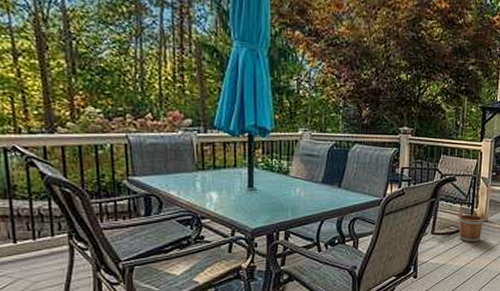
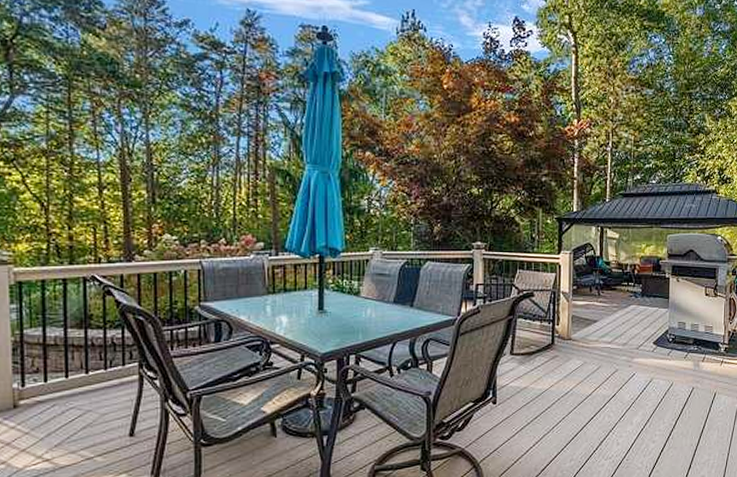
bucket: present [458,212,485,243] -> none [538,329,567,363]

